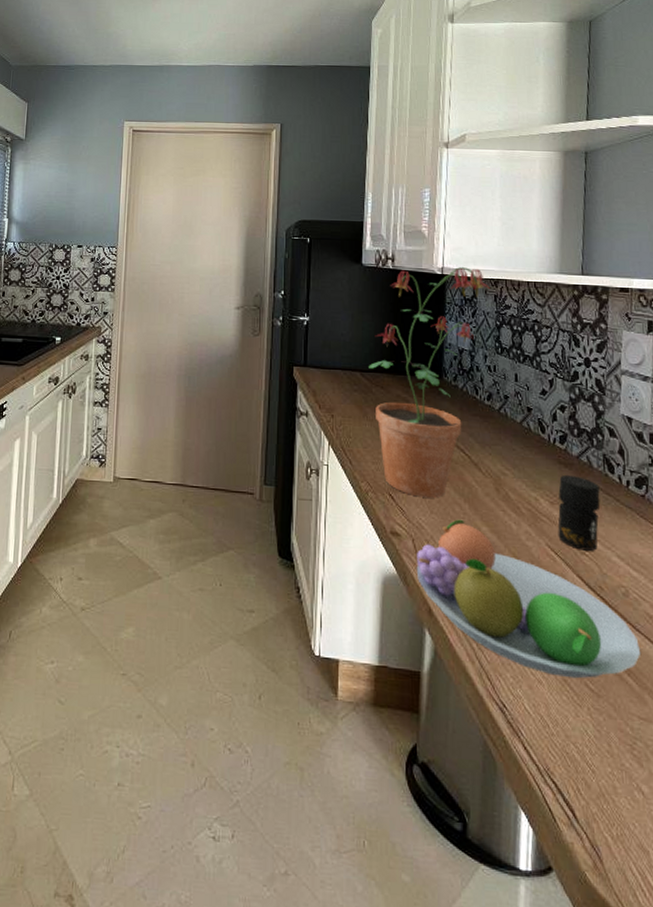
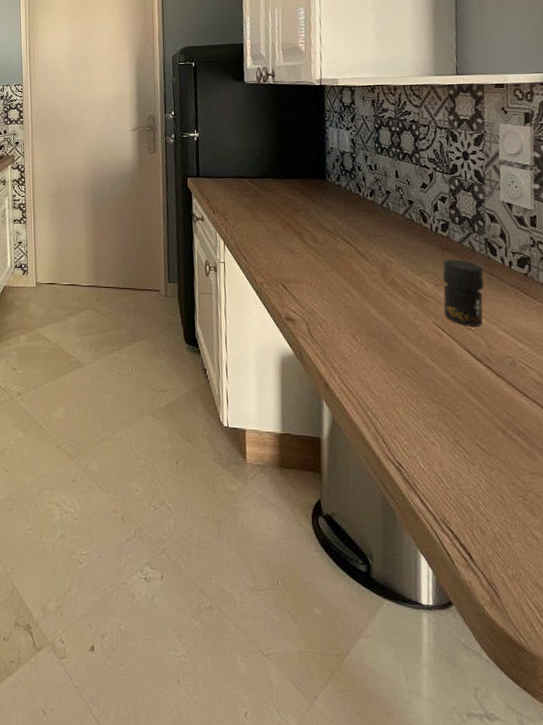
potted plant: present [368,267,490,498] -> none [256,77,367,286]
fruit bowl: present [416,519,641,679] -> none [311,304,530,440]

